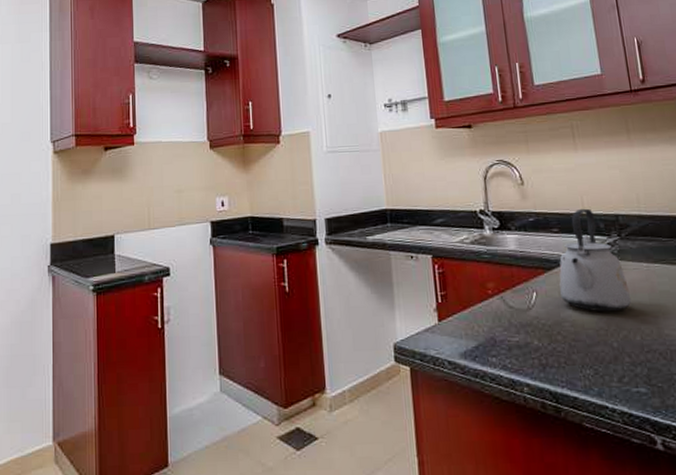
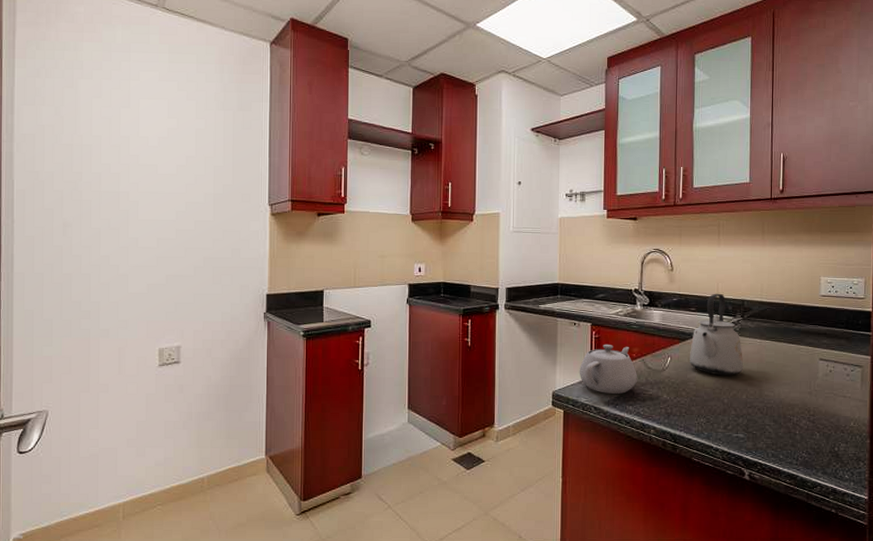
teapot: none [423,279,499,343] -> present [579,344,638,394]

